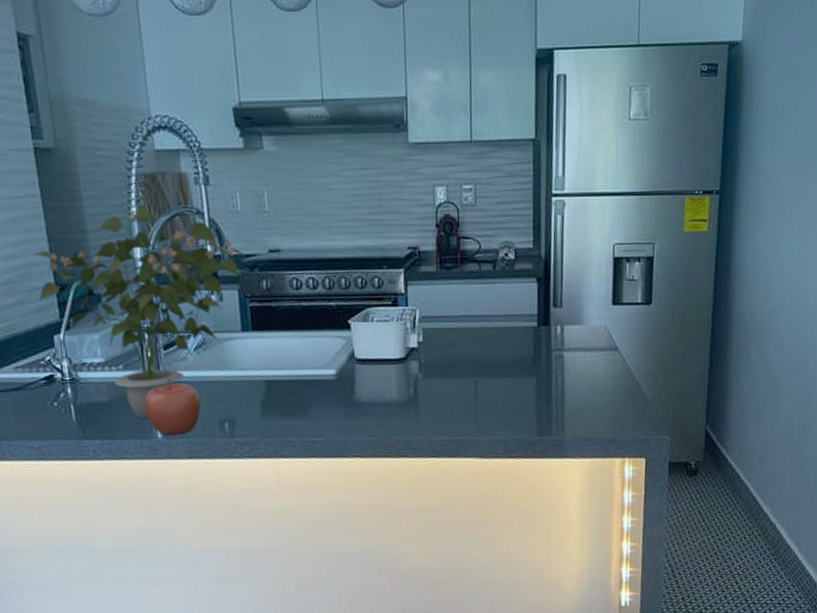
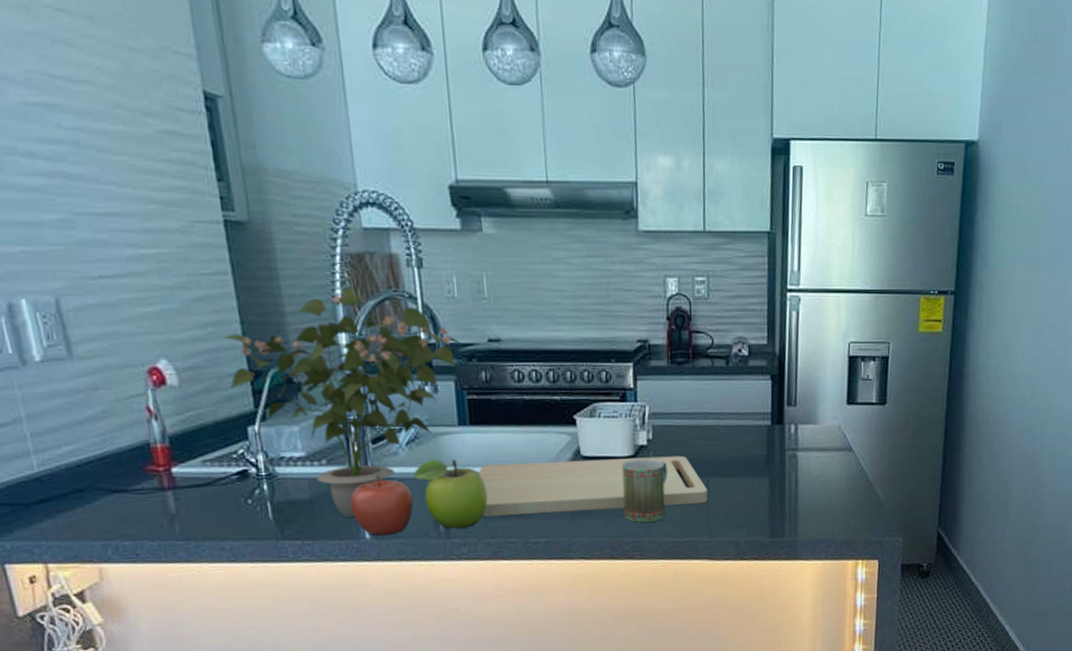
fruit: none [201,363,269,429] -> present [413,459,488,529]
cutting board: none [260,357,477,417] -> present [478,455,708,517]
mug: none [393,360,438,422] -> present [621,458,668,523]

